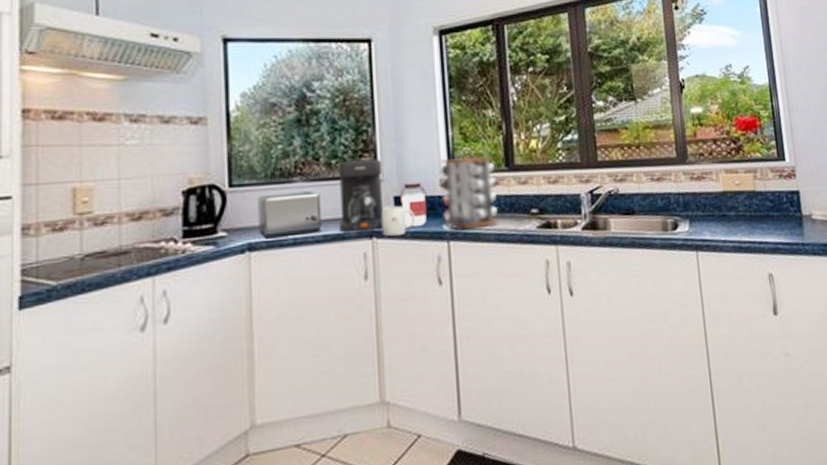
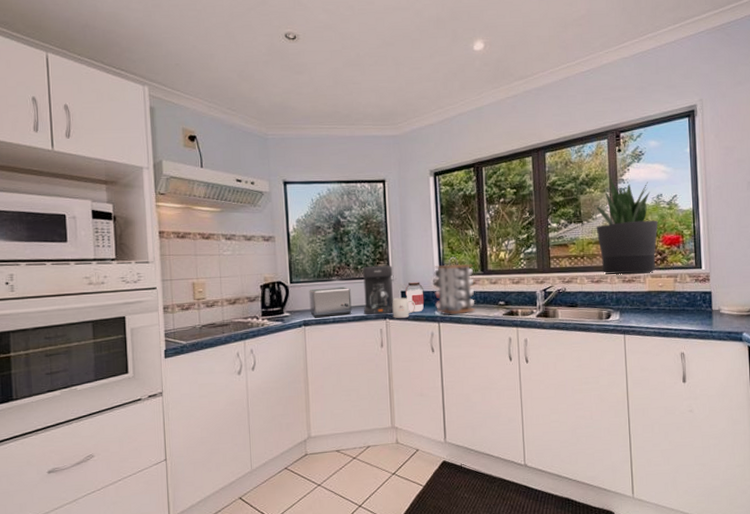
planter: none [649,44,730,169] -> present [594,179,658,274]

